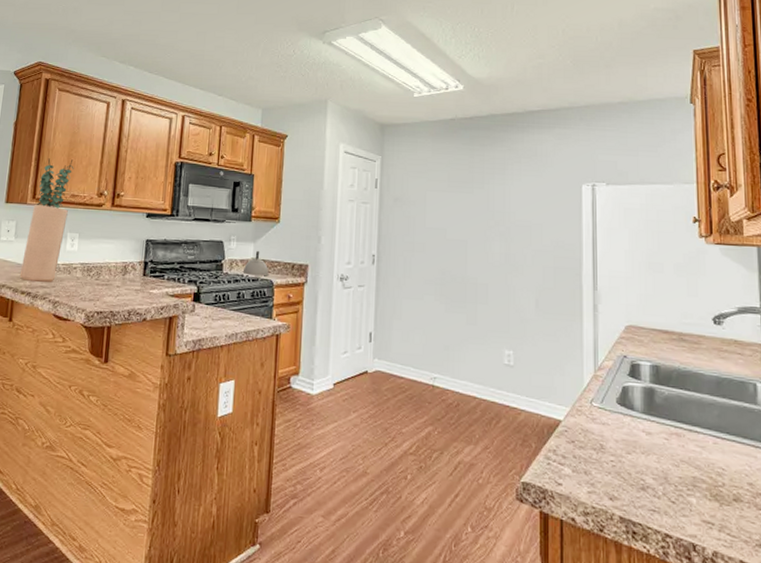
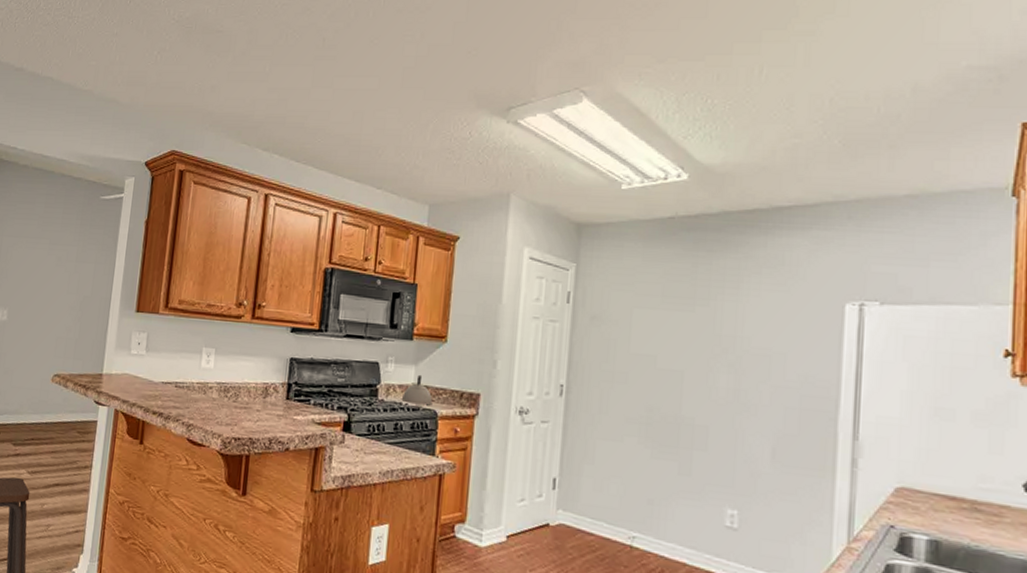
vase: present [19,158,74,282] -> none [151,262,210,403]

